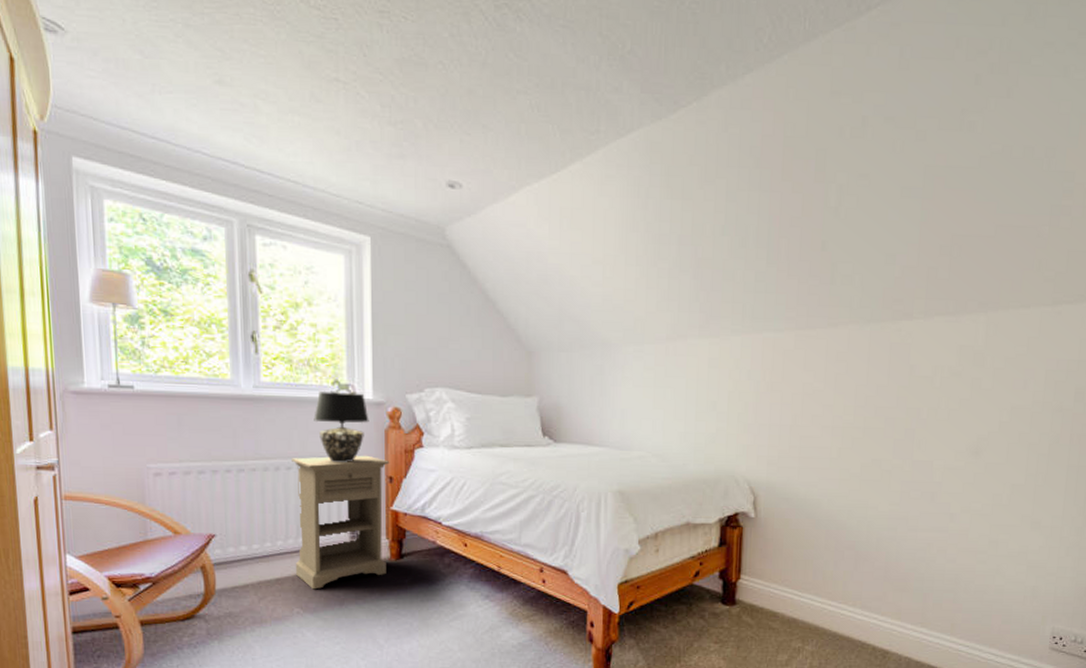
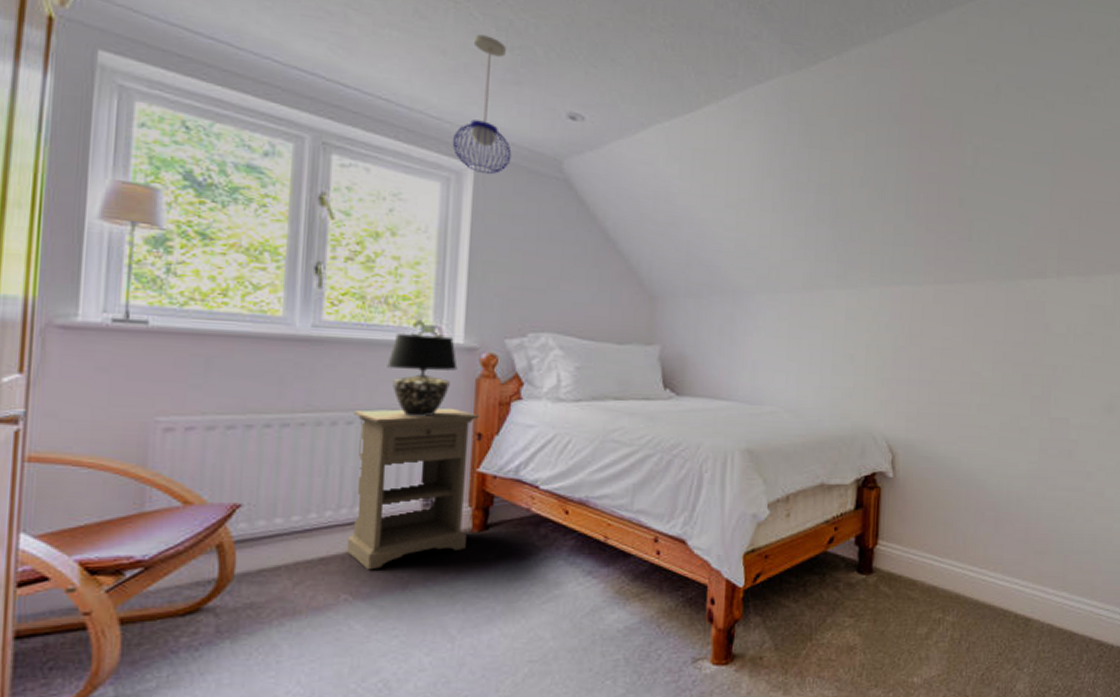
pendant light: none [351,112,401,245] -> present [452,34,512,175]

